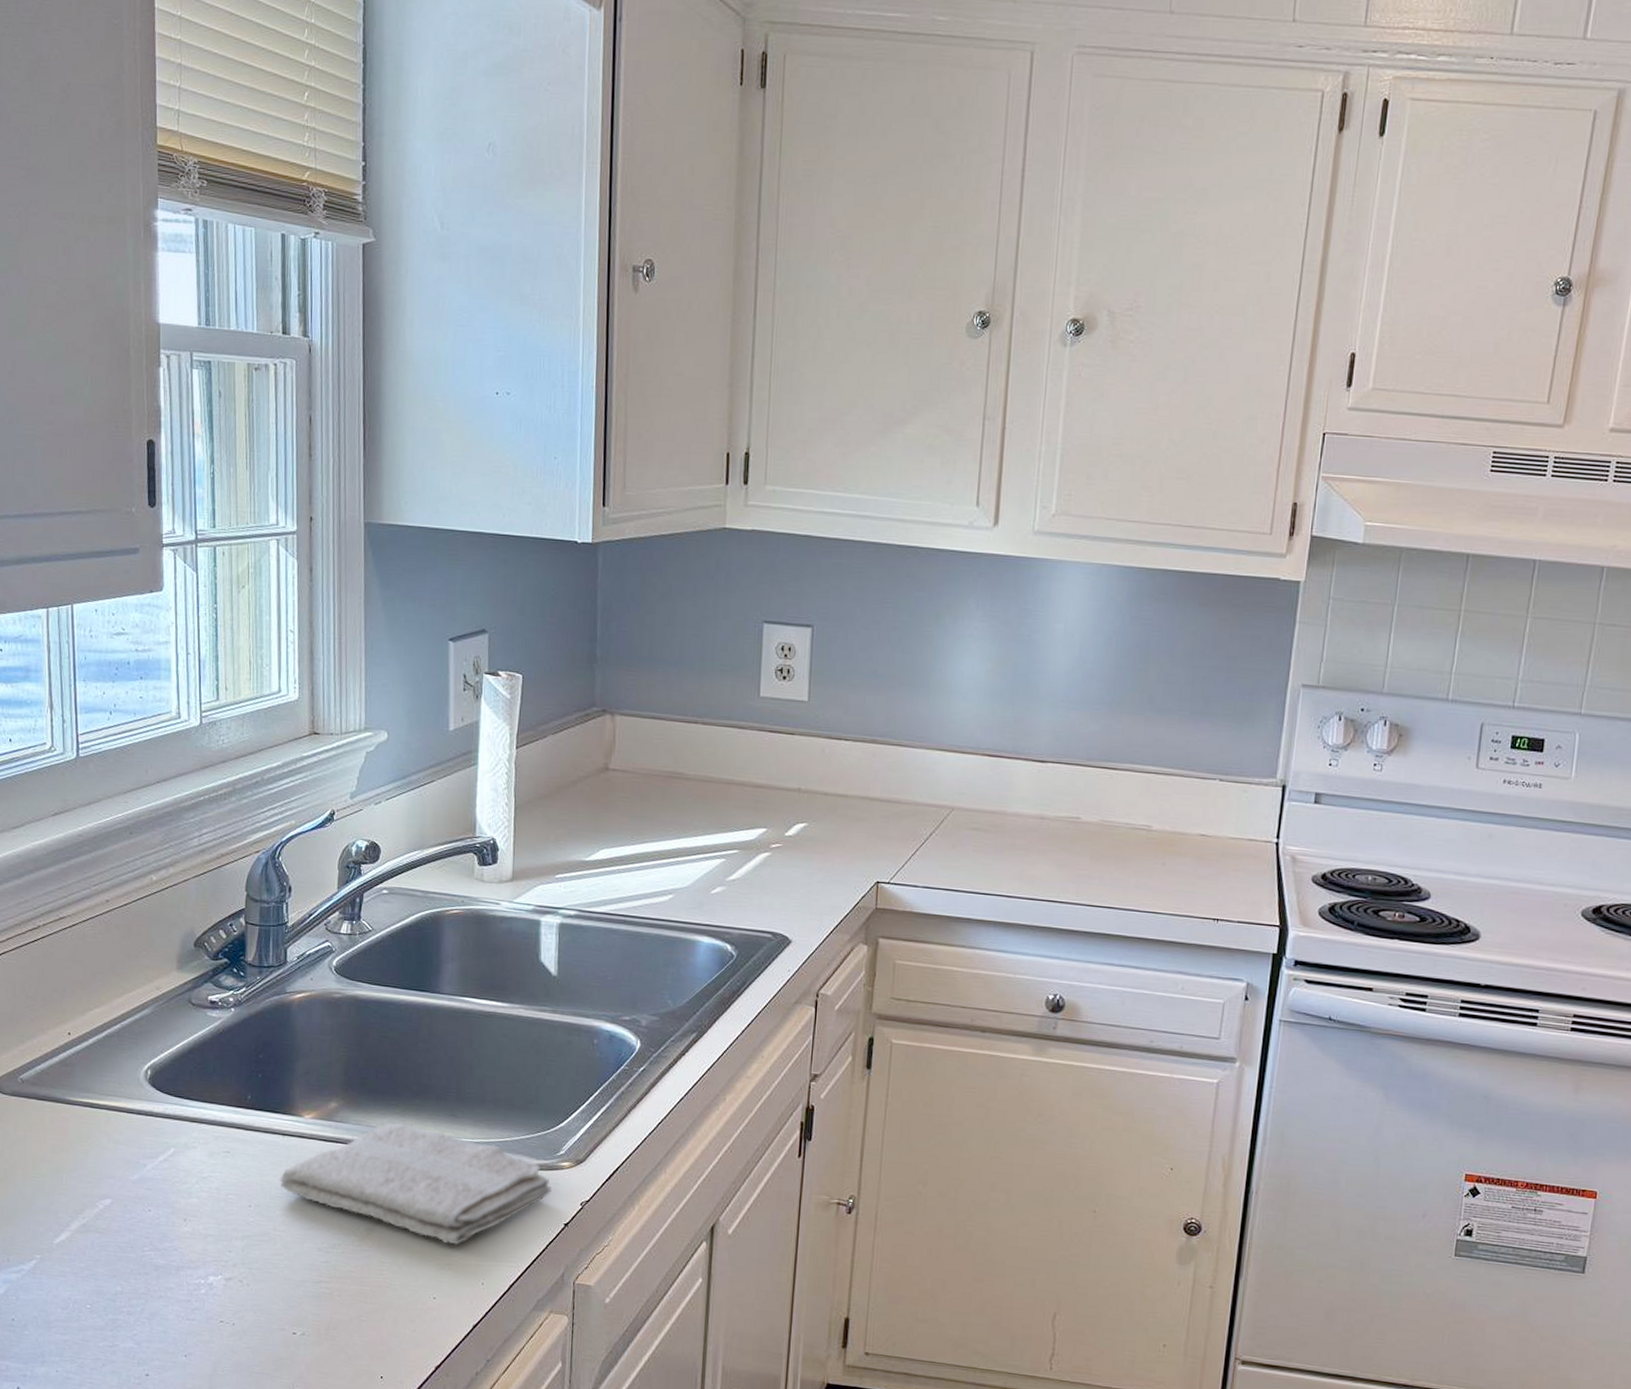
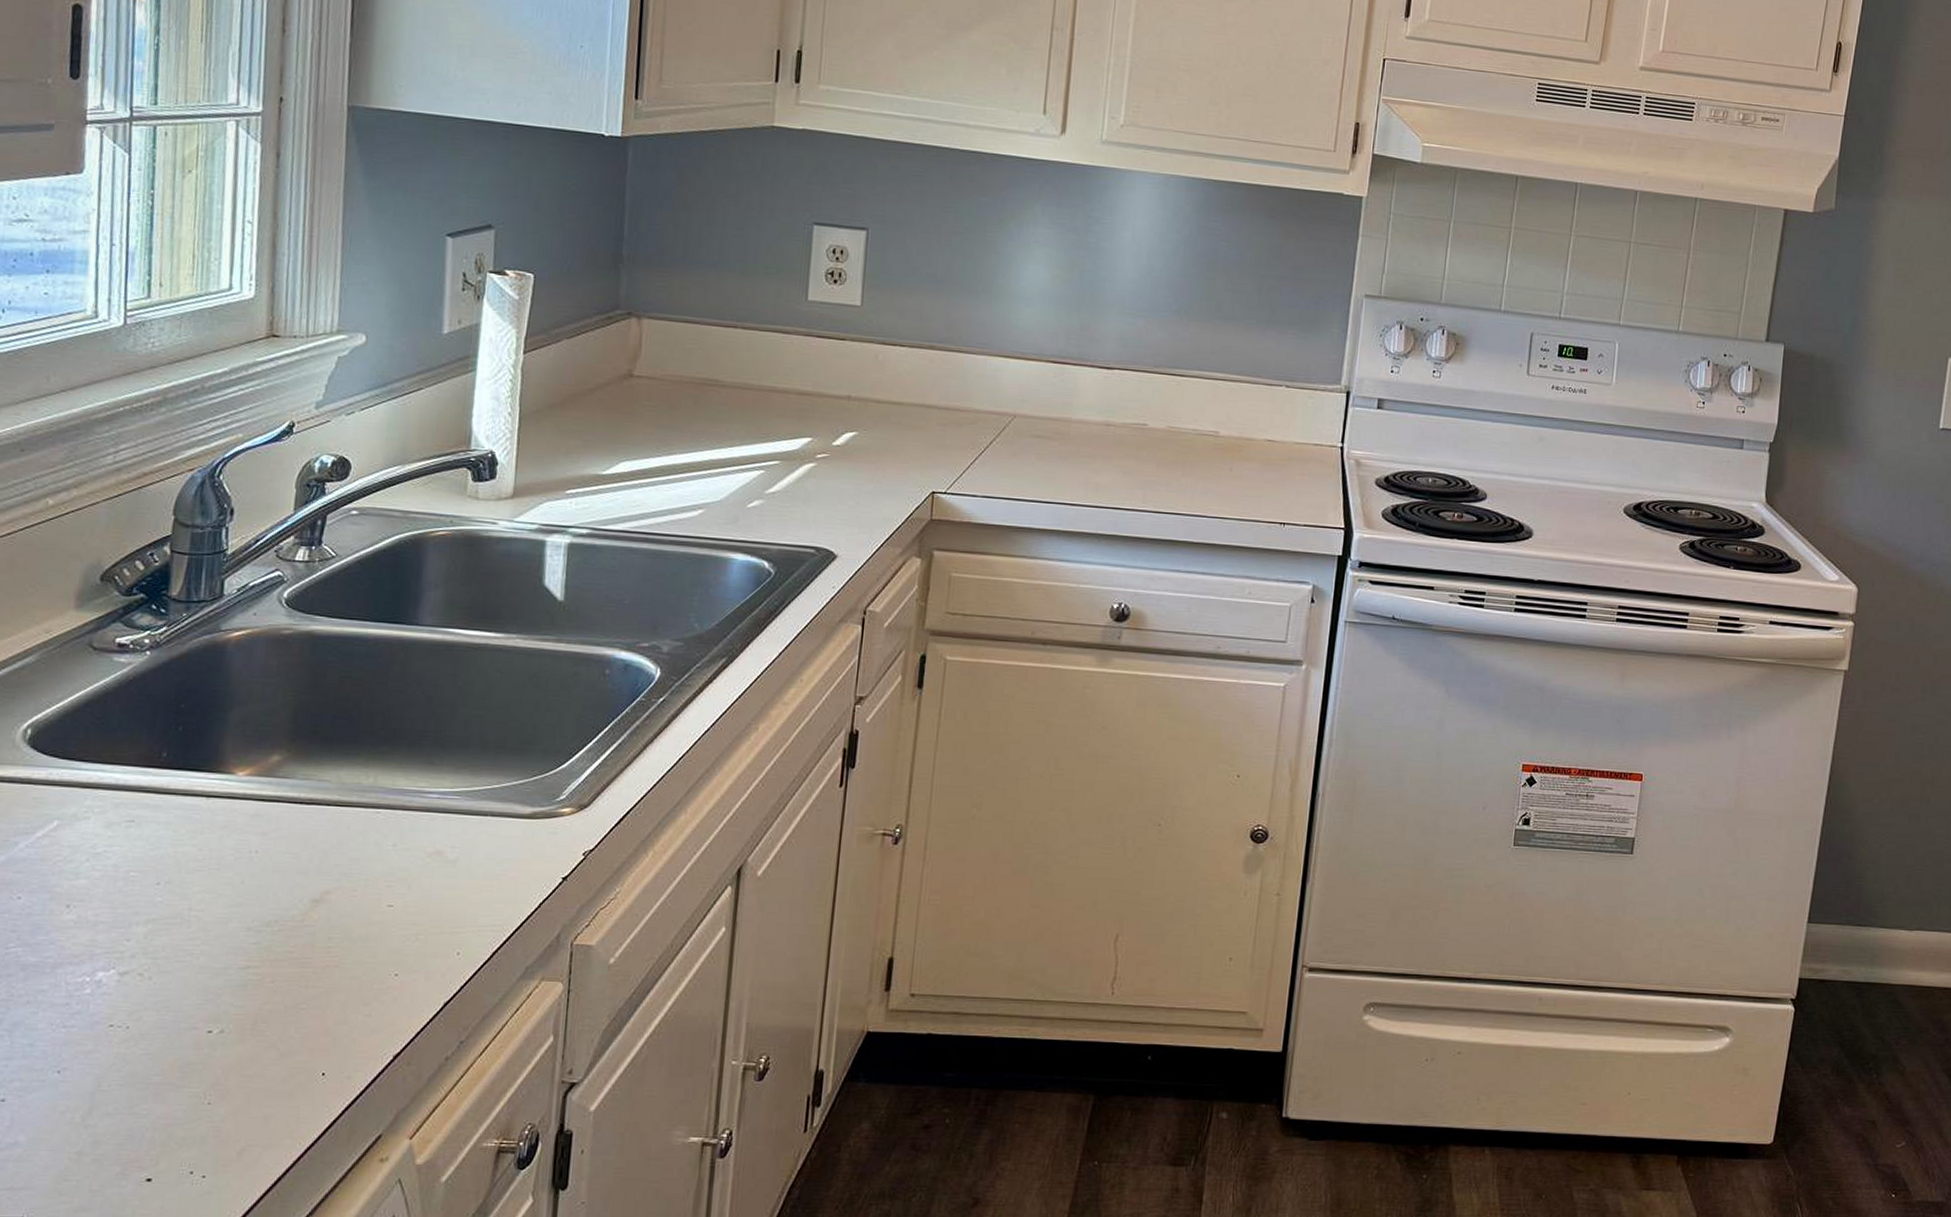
washcloth: present [279,1123,552,1245] -> none [200,775,548,911]

